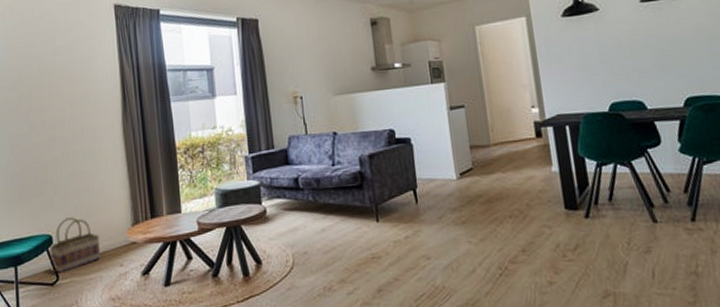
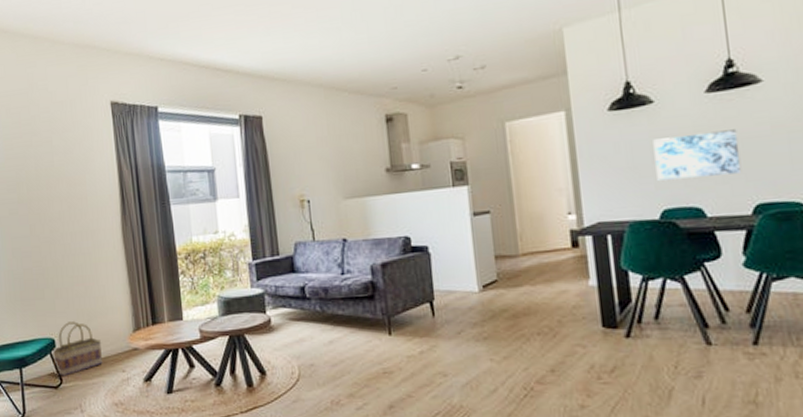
wall art: none [600,33,673,78] -> present [653,129,742,181]

